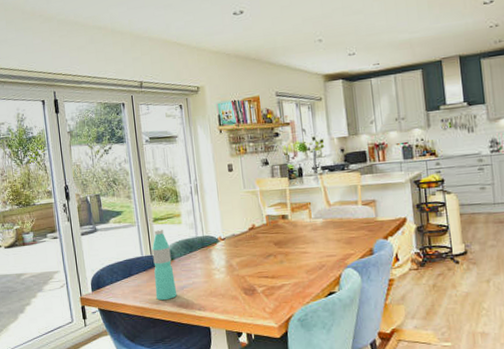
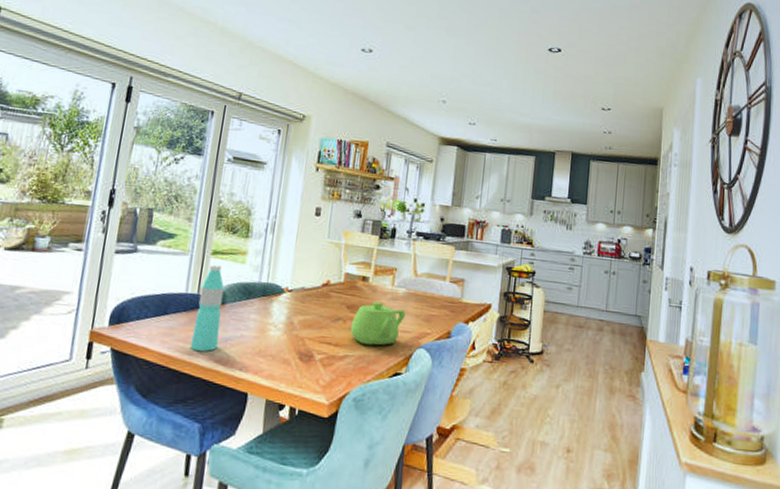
teapot: none [281,234,327,273] -> present [350,301,405,346]

